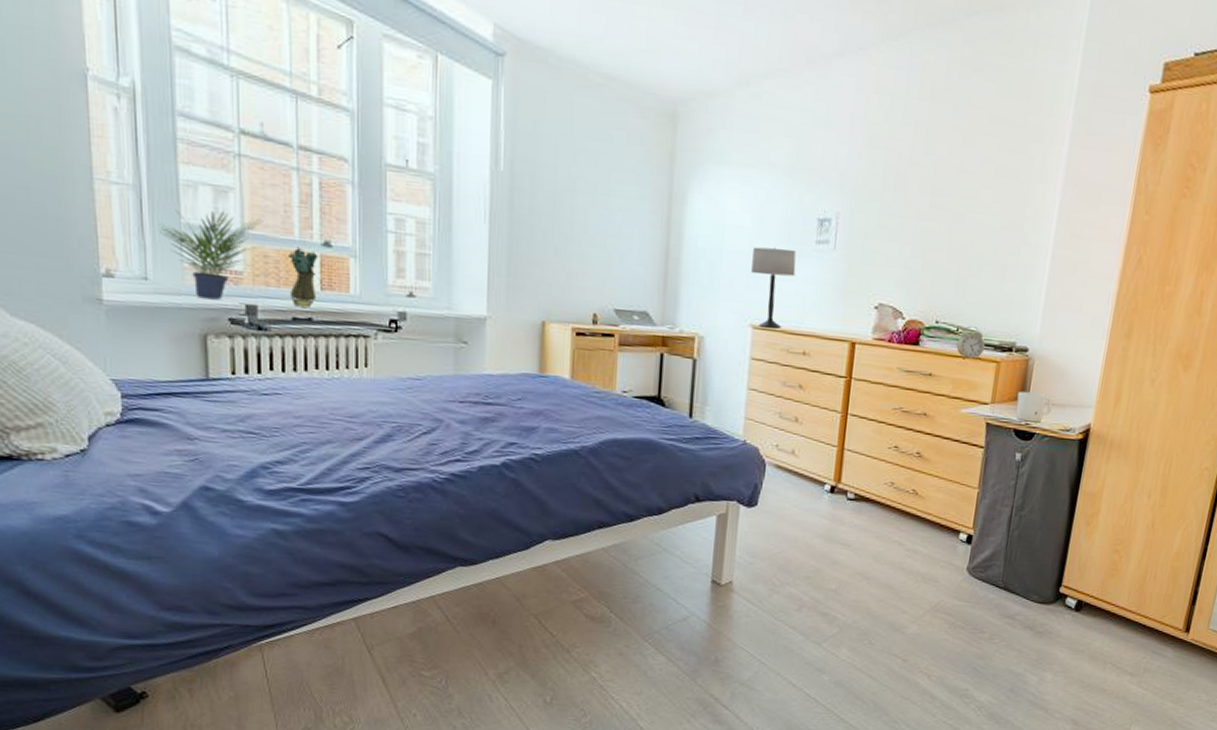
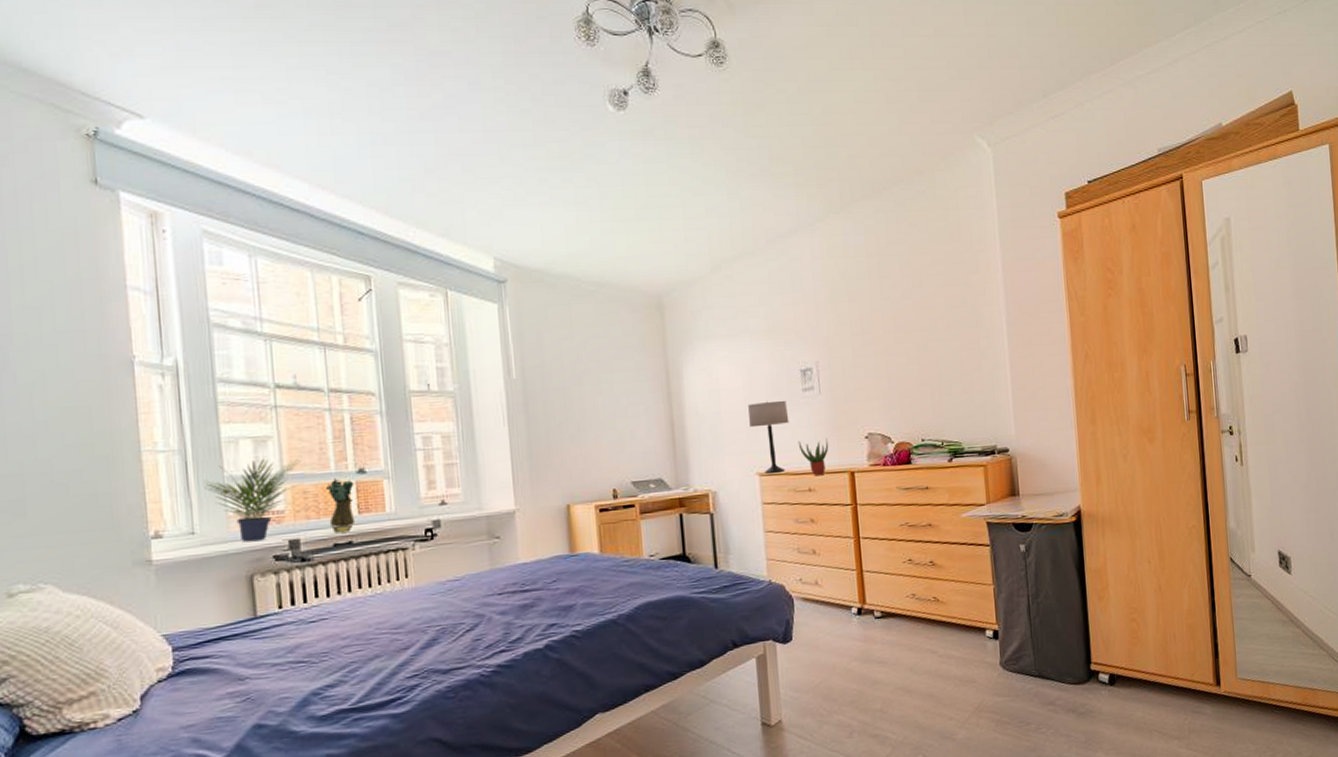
potted plant: none [800,298,834,339] -> present [798,438,829,475]
alarm clock: present [956,325,986,359] -> none [944,437,971,469]
mug: present [1015,391,1053,423] -> none [1009,486,1042,515]

